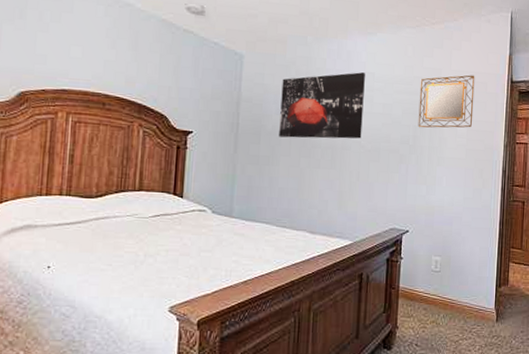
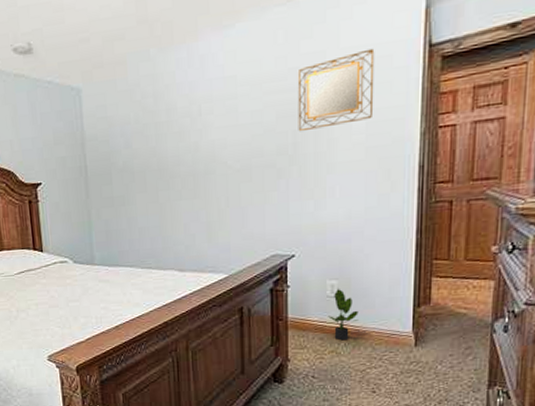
wall art: present [279,72,365,139] -> none [127,78,227,173]
potted plant: none [432,265,455,312] -> present [328,289,358,341]

